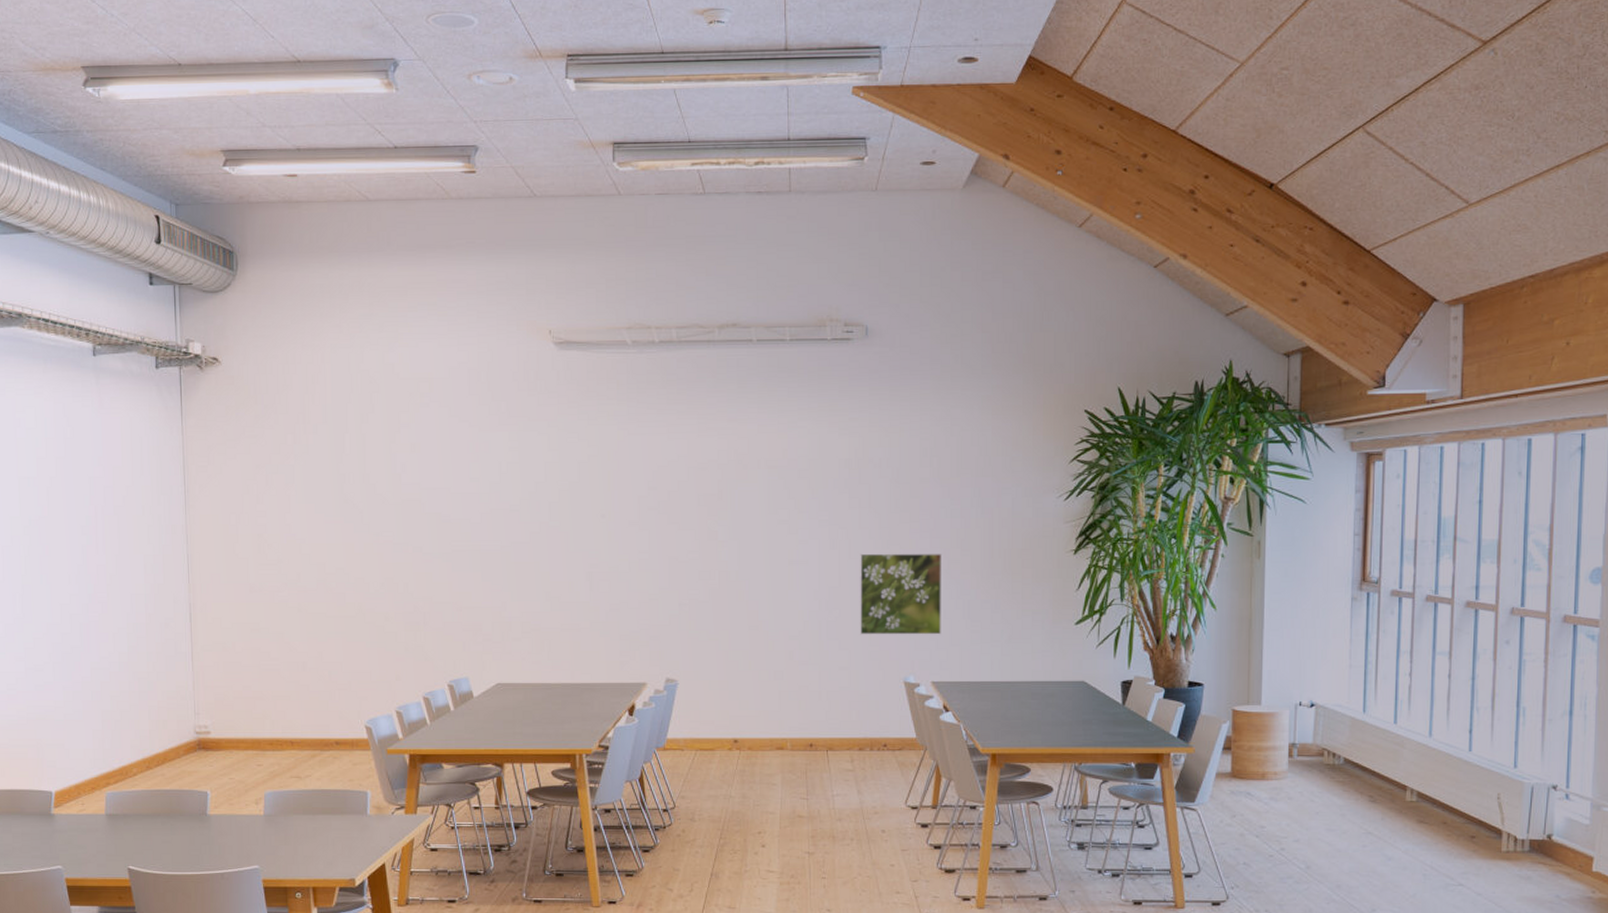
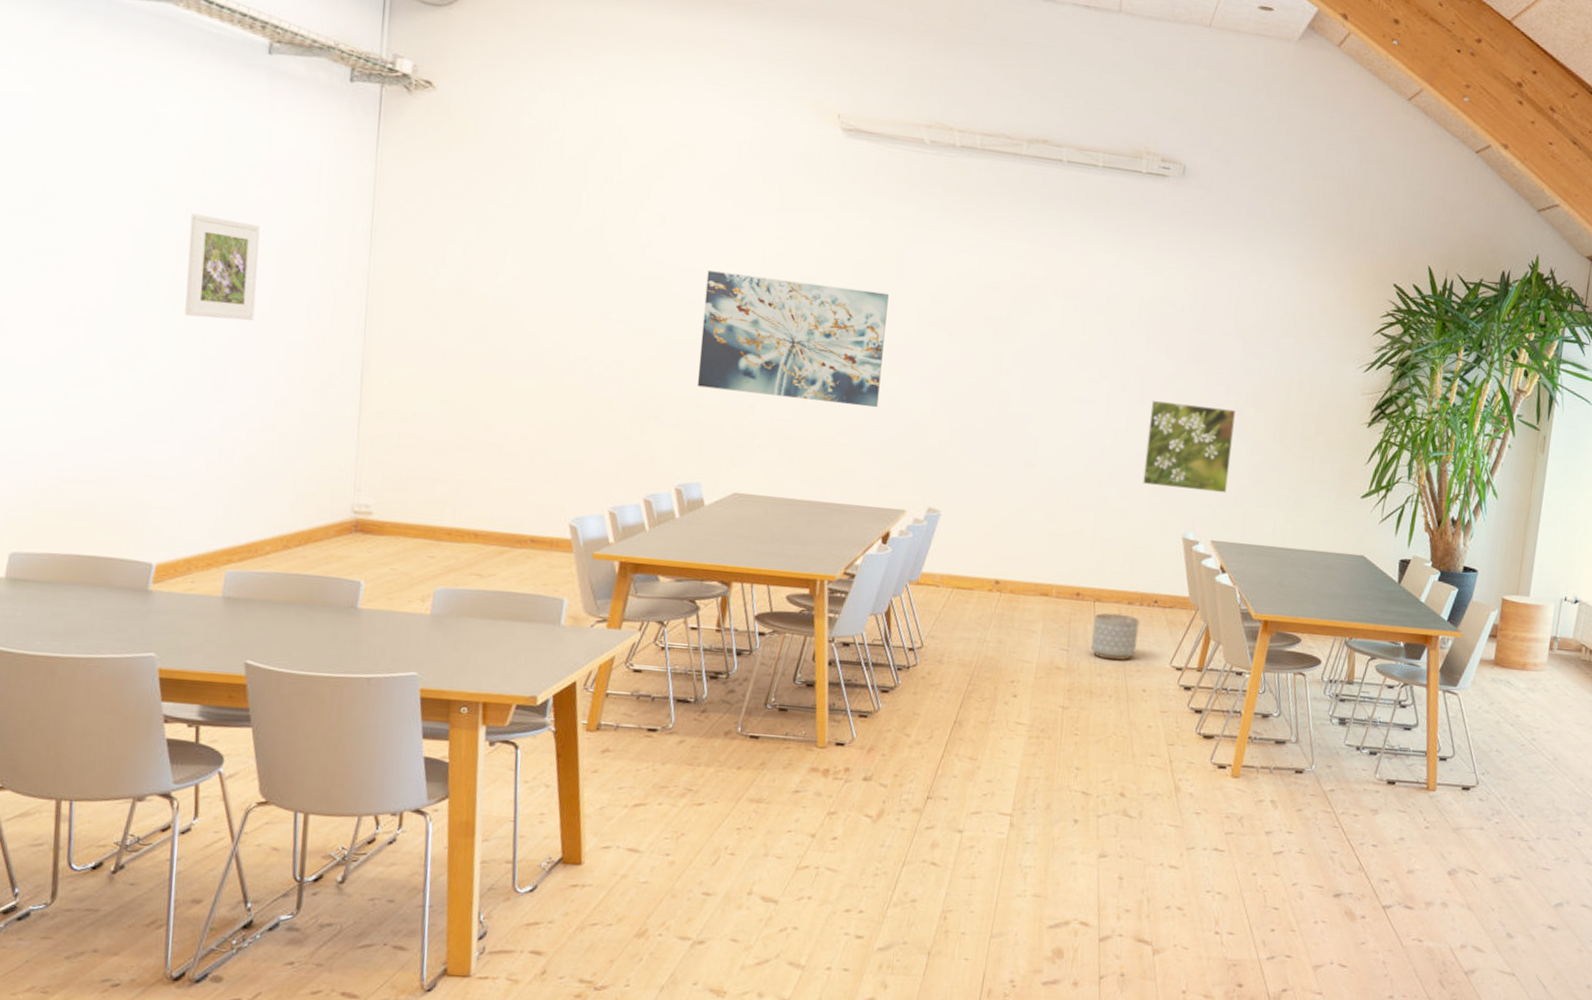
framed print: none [51,497,105,583] -> present [185,213,260,321]
wall art: none [454,486,612,592] -> present [697,270,889,408]
planter: none [828,760,872,805] -> present [1090,612,1140,661]

